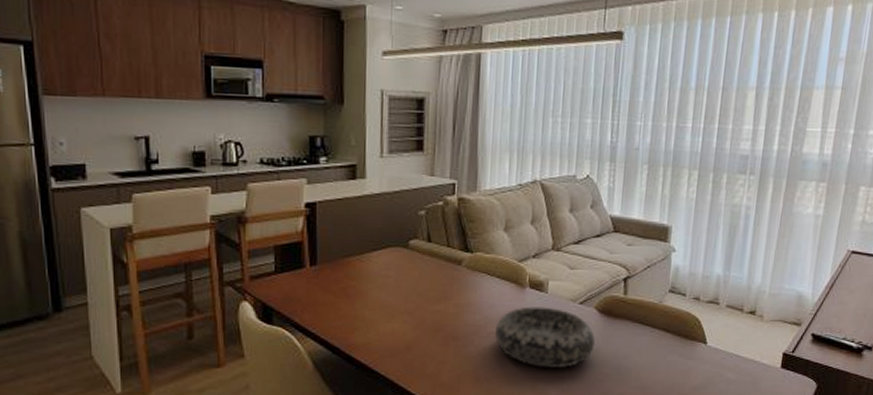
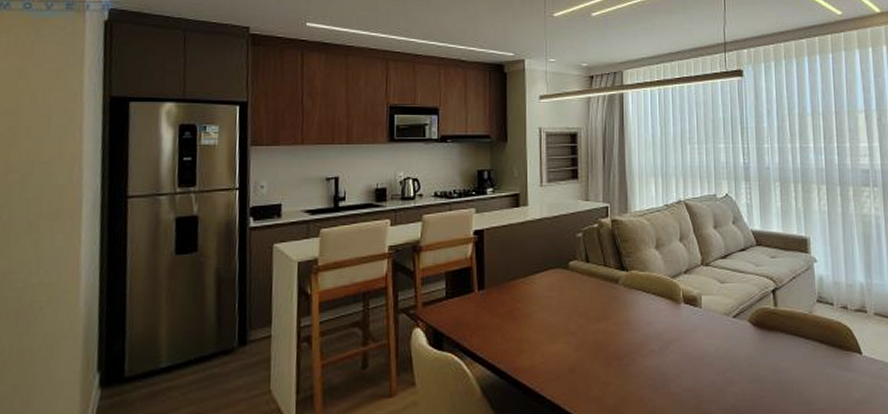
decorative bowl: present [494,306,596,369] -> none [654,322,753,386]

